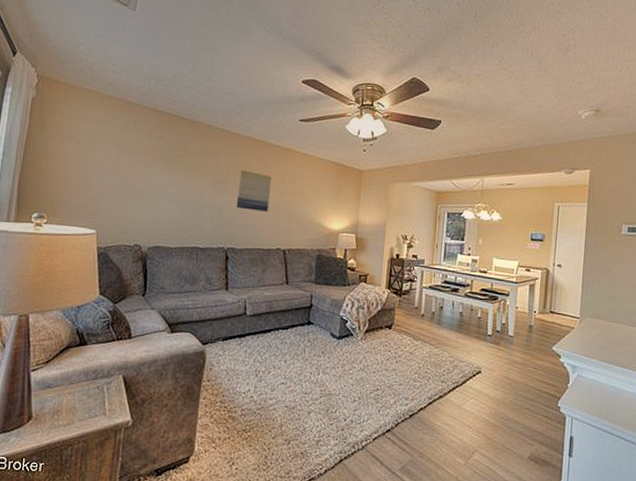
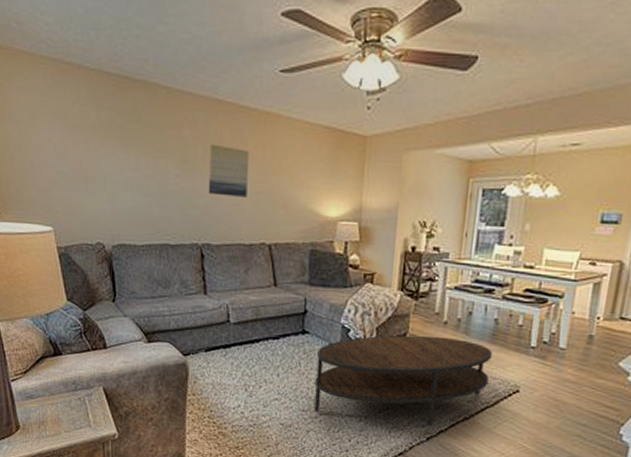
coffee table: none [316,325,460,405] -> present [314,335,493,427]

